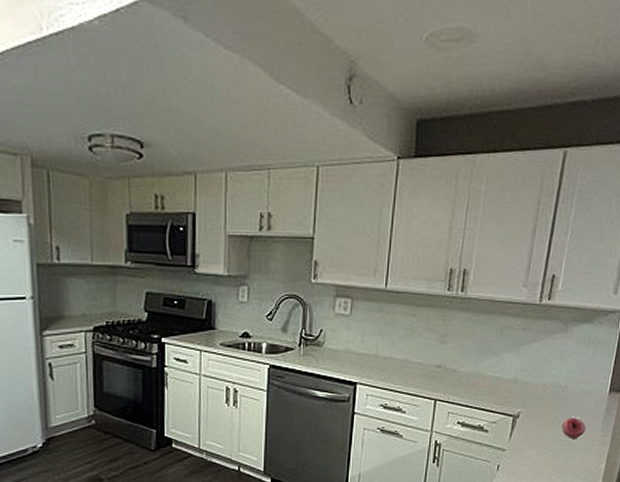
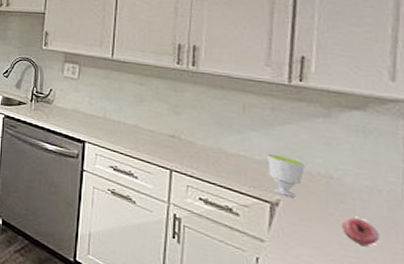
cup: none [514,371,543,408] -> present [267,153,305,197]

